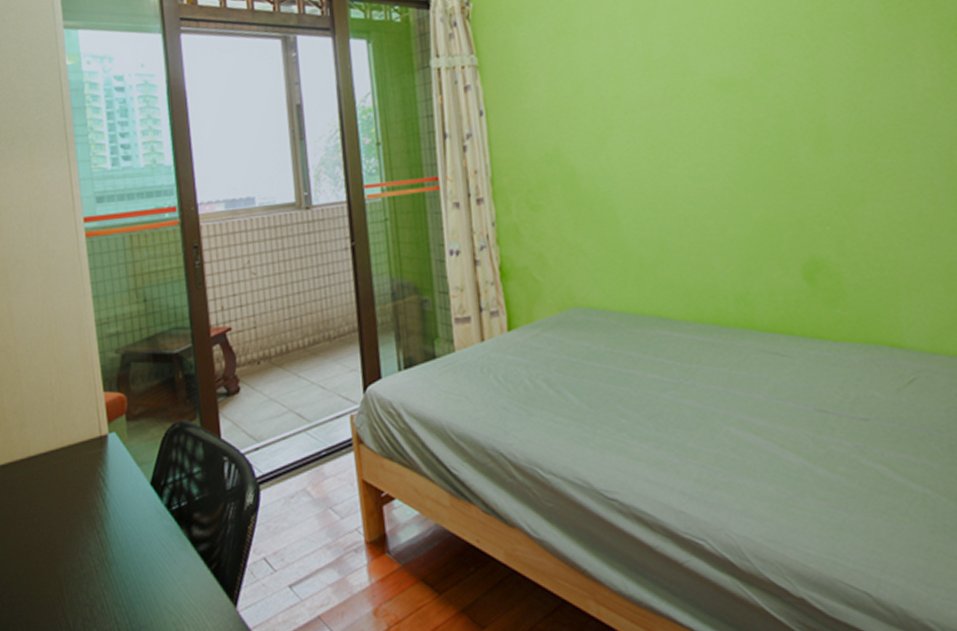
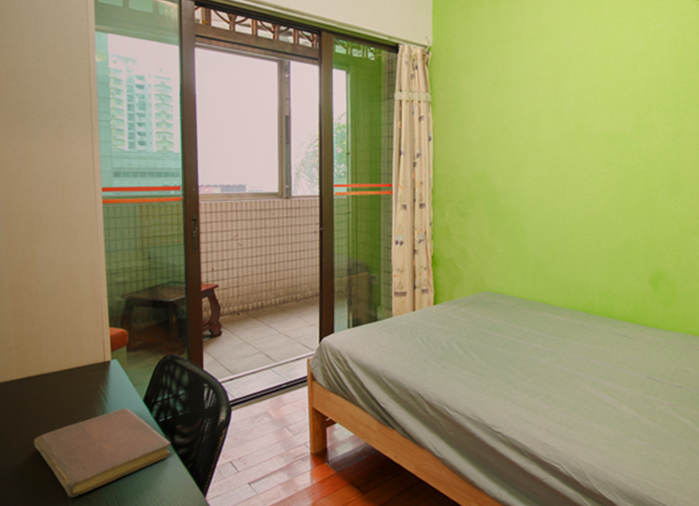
notebook: none [23,494,190,615] -> present [33,408,171,498]

